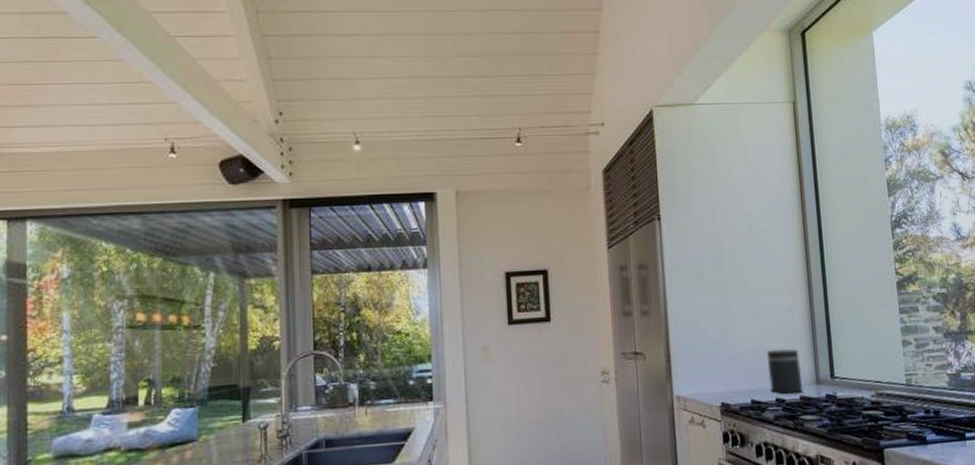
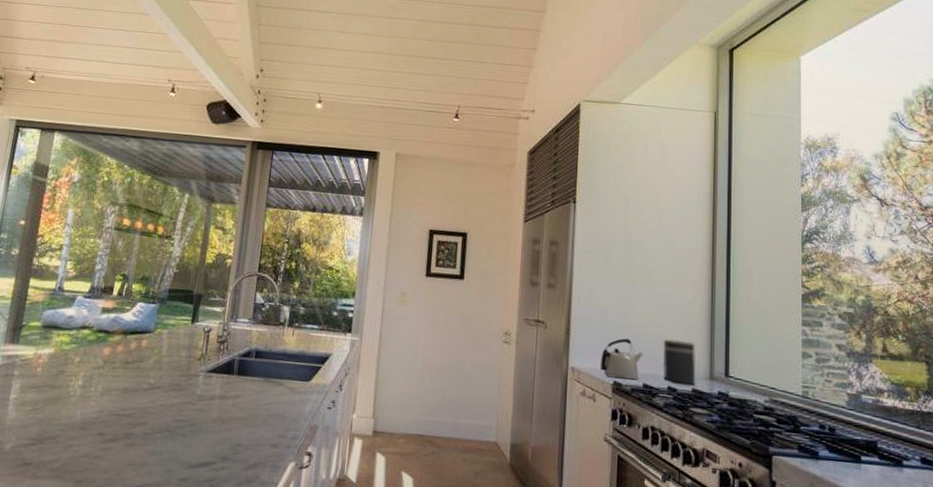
kettle: none [705,356,748,400] -> present [599,338,644,381]

